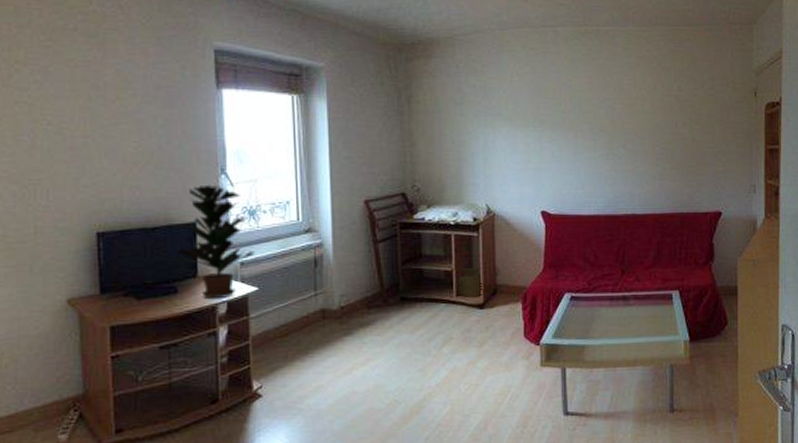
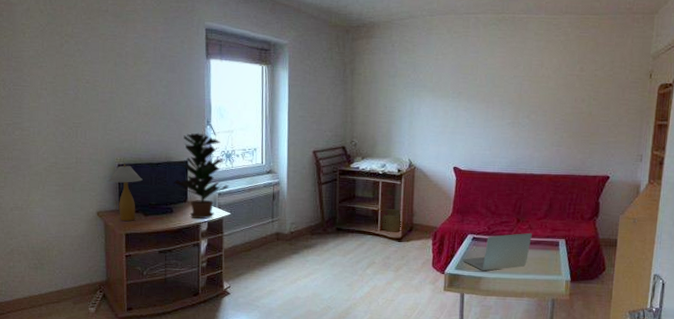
table lamp: none [82,228,133,310] -> present [107,161,143,222]
laptop: none [560,285,640,338] -> present [462,232,532,272]

